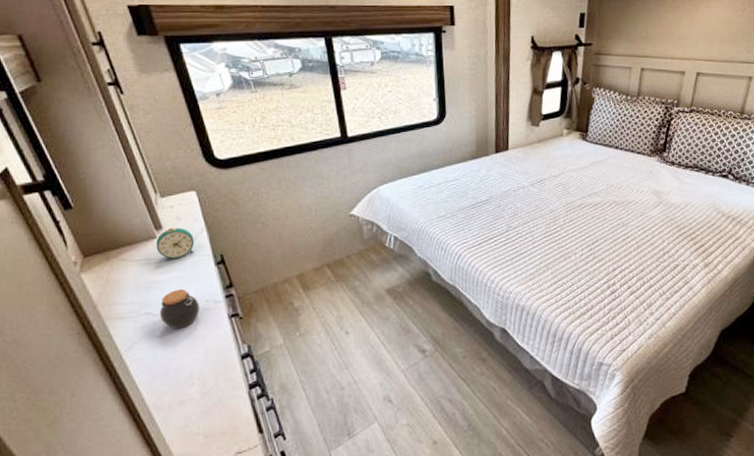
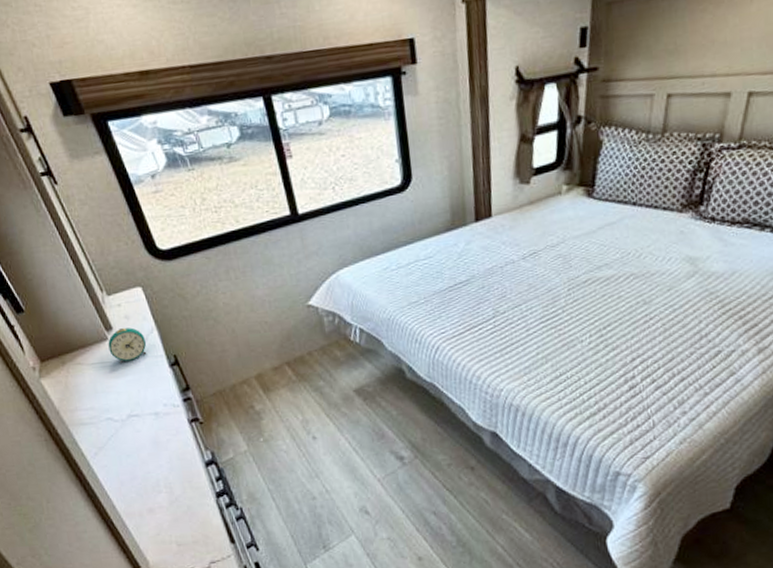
jar: present [159,289,200,329] -> none [119,393,159,435]

